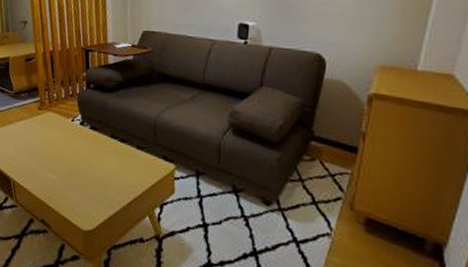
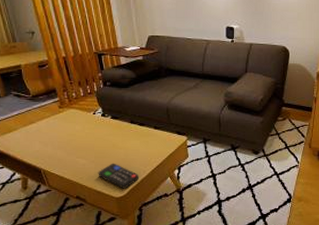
remote control: none [67,184,112,221] -> present [98,163,138,189]

